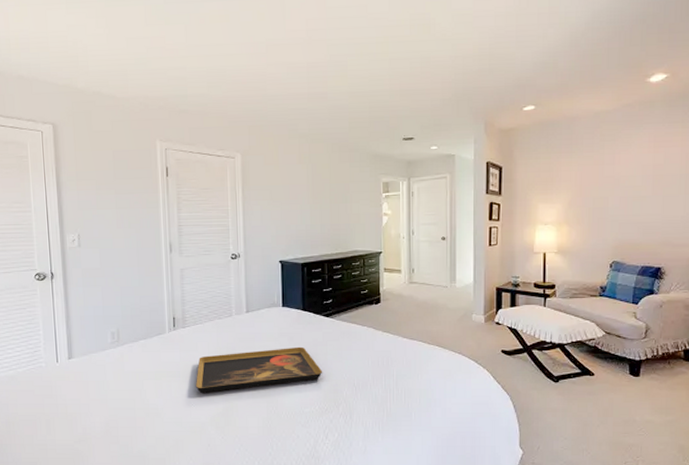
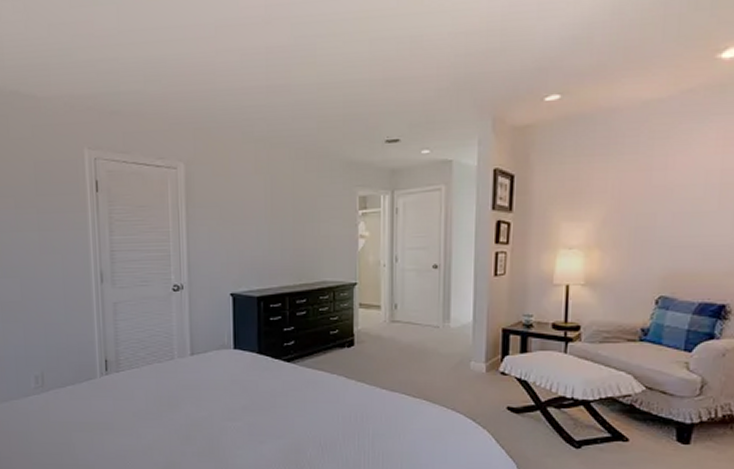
decorative tray: present [196,346,323,394] -> none [132,397,283,450]

